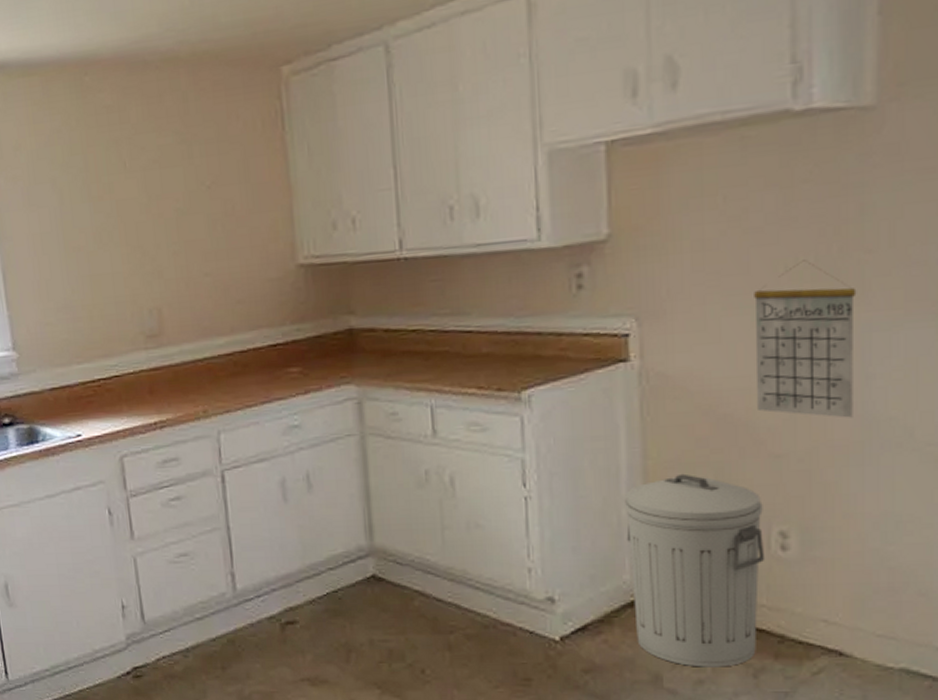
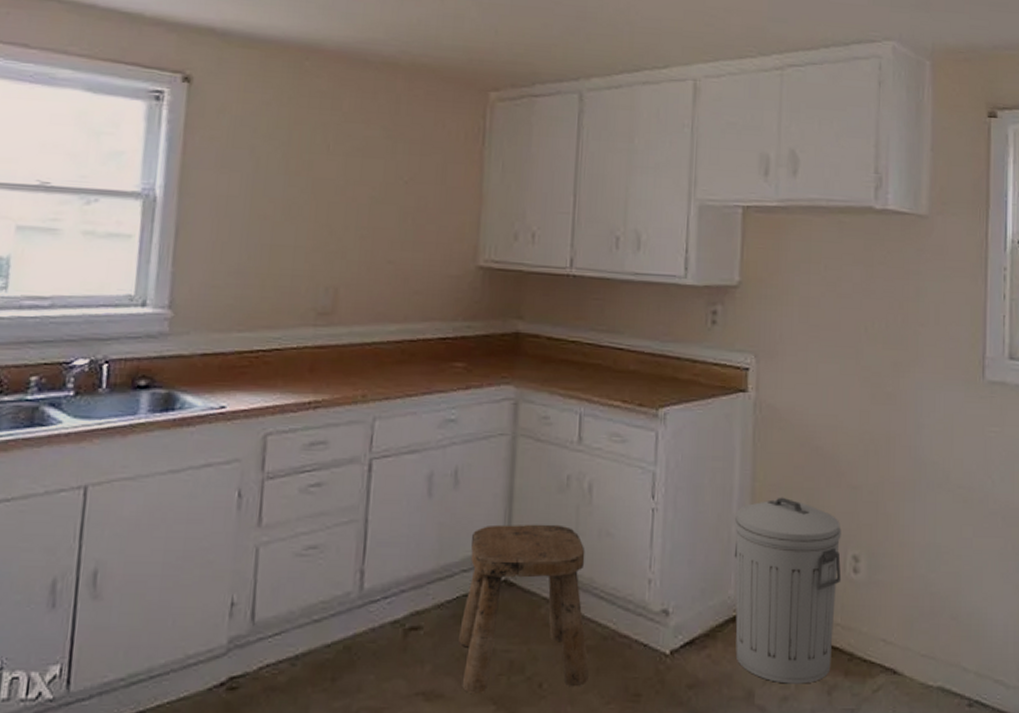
stool: none [332,519,474,680] -> present [459,524,590,695]
calendar: present [754,260,857,418] -> none [840,325,913,459]

